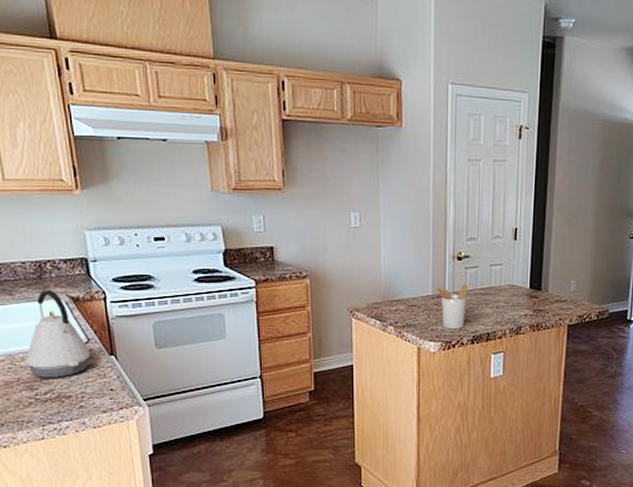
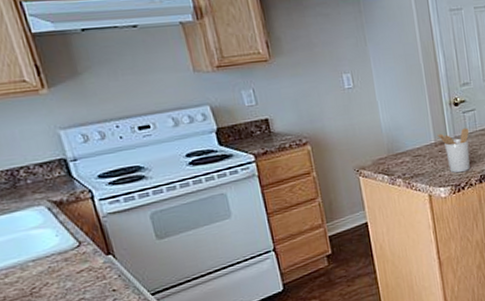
kettle: present [26,290,90,378] -> none [10,198,84,292]

